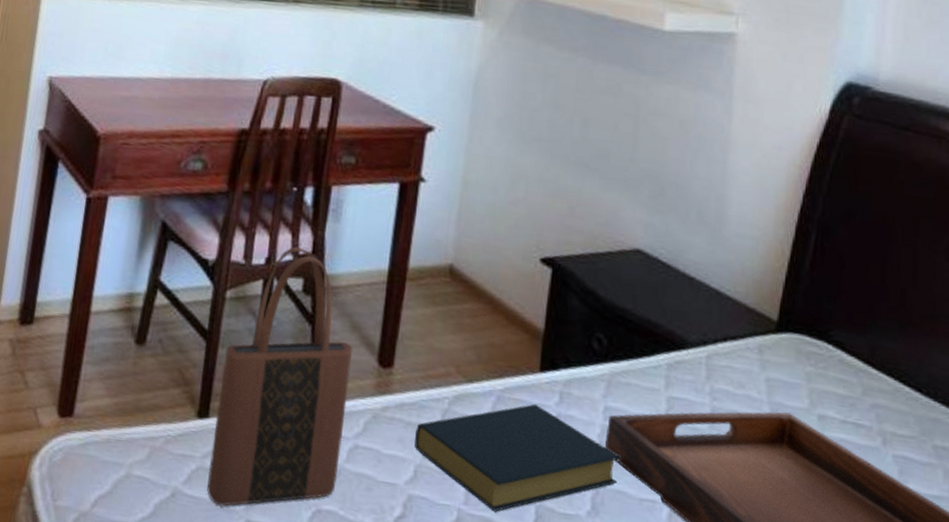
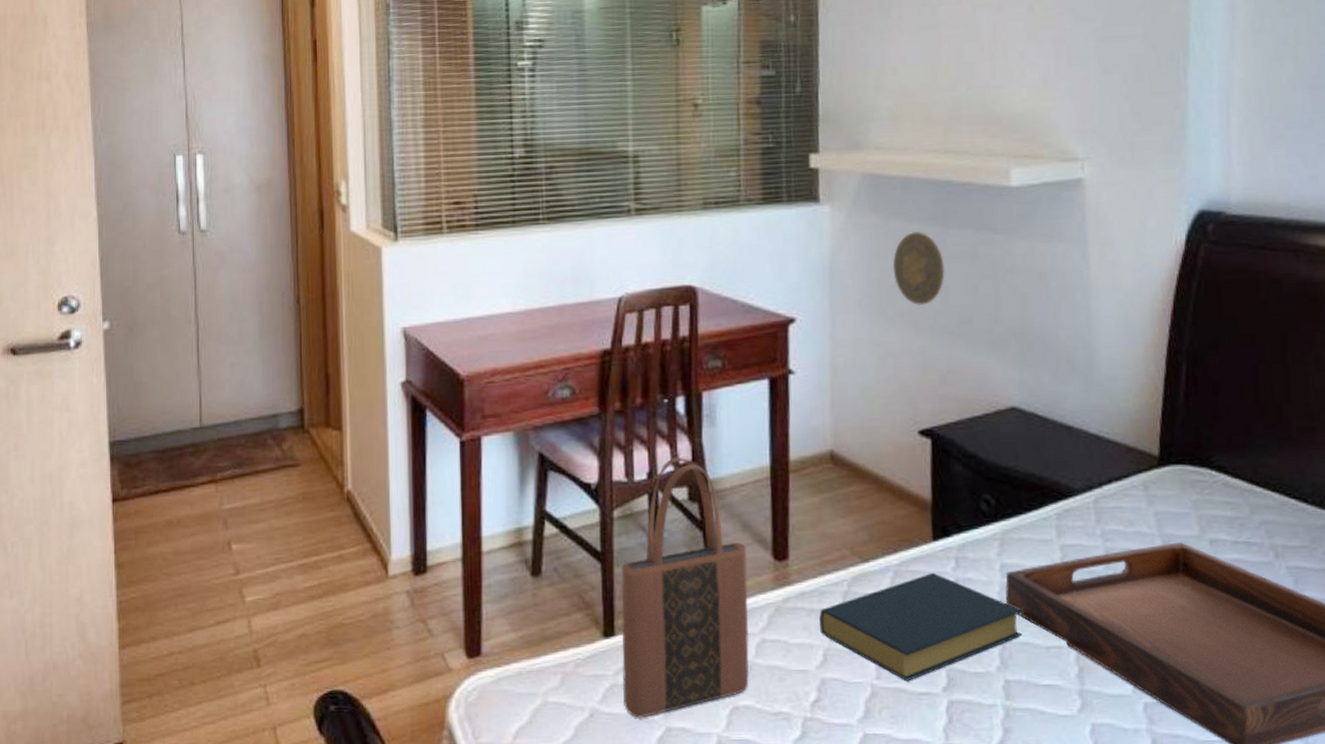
decorative plate: none [537,59,588,134] -> present [892,231,945,305]

